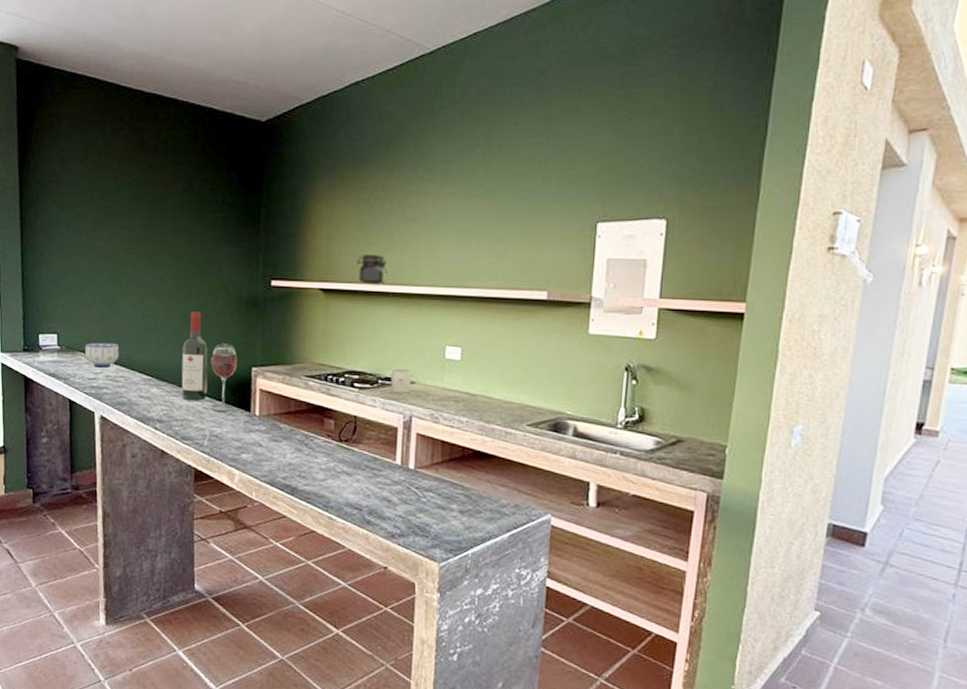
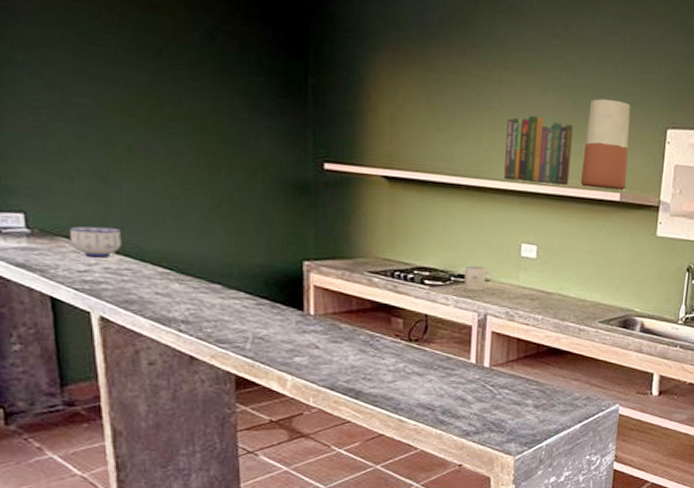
wine bottle: present [181,312,208,402] -> none [211,194,247,299]
wineglass: present [211,343,238,413] -> none [250,232,285,312]
jar: present [357,254,387,285] -> none [425,141,460,176]
books: none [428,223,496,288] -> present [503,116,573,186]
vase: none [505,200,557,289] -> present [581,98,632,191]

